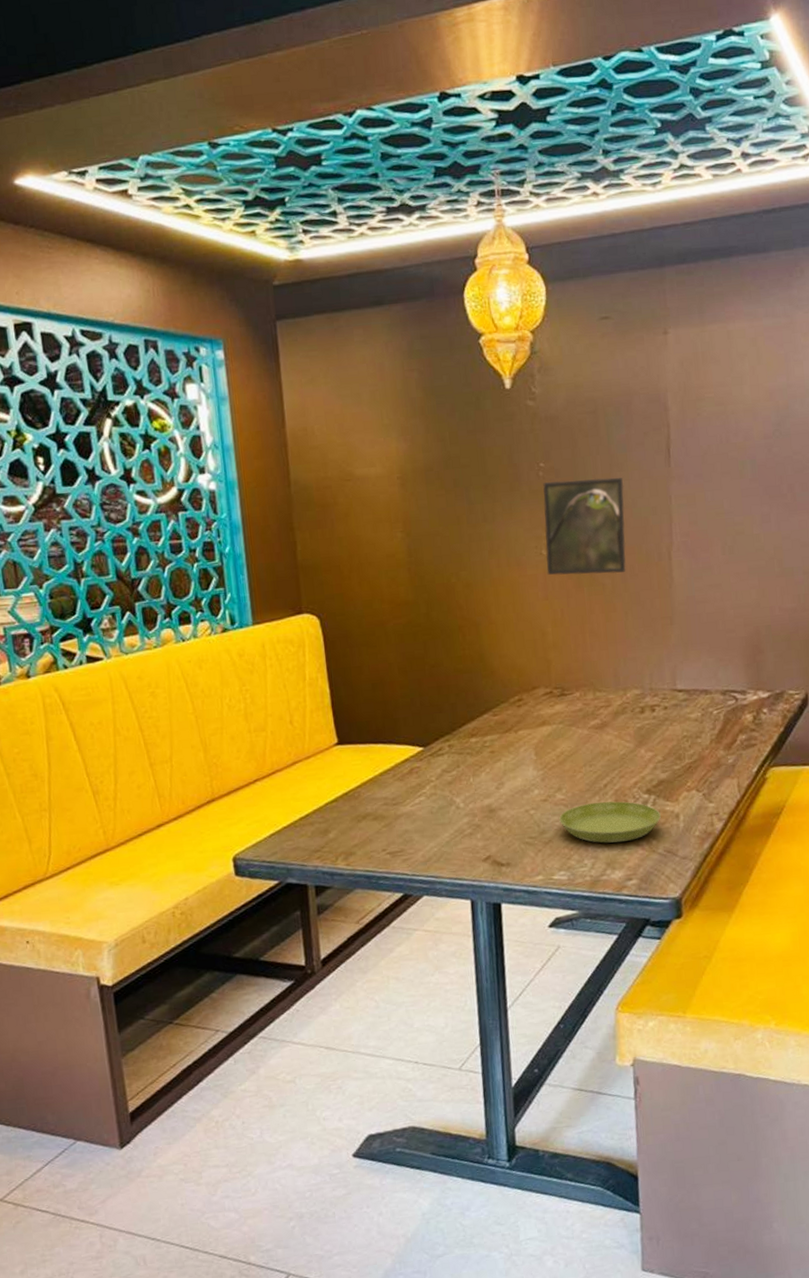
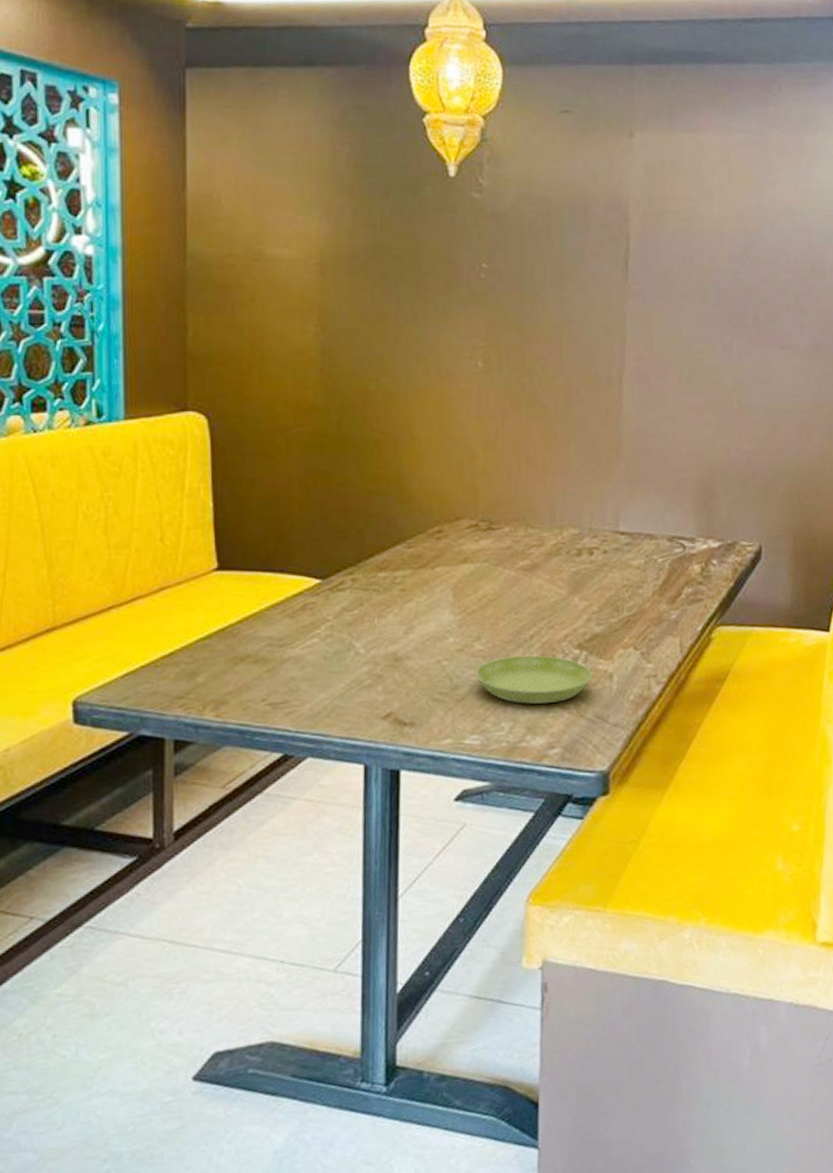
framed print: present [543,477,626,576] -> none [481,285,575,396]

